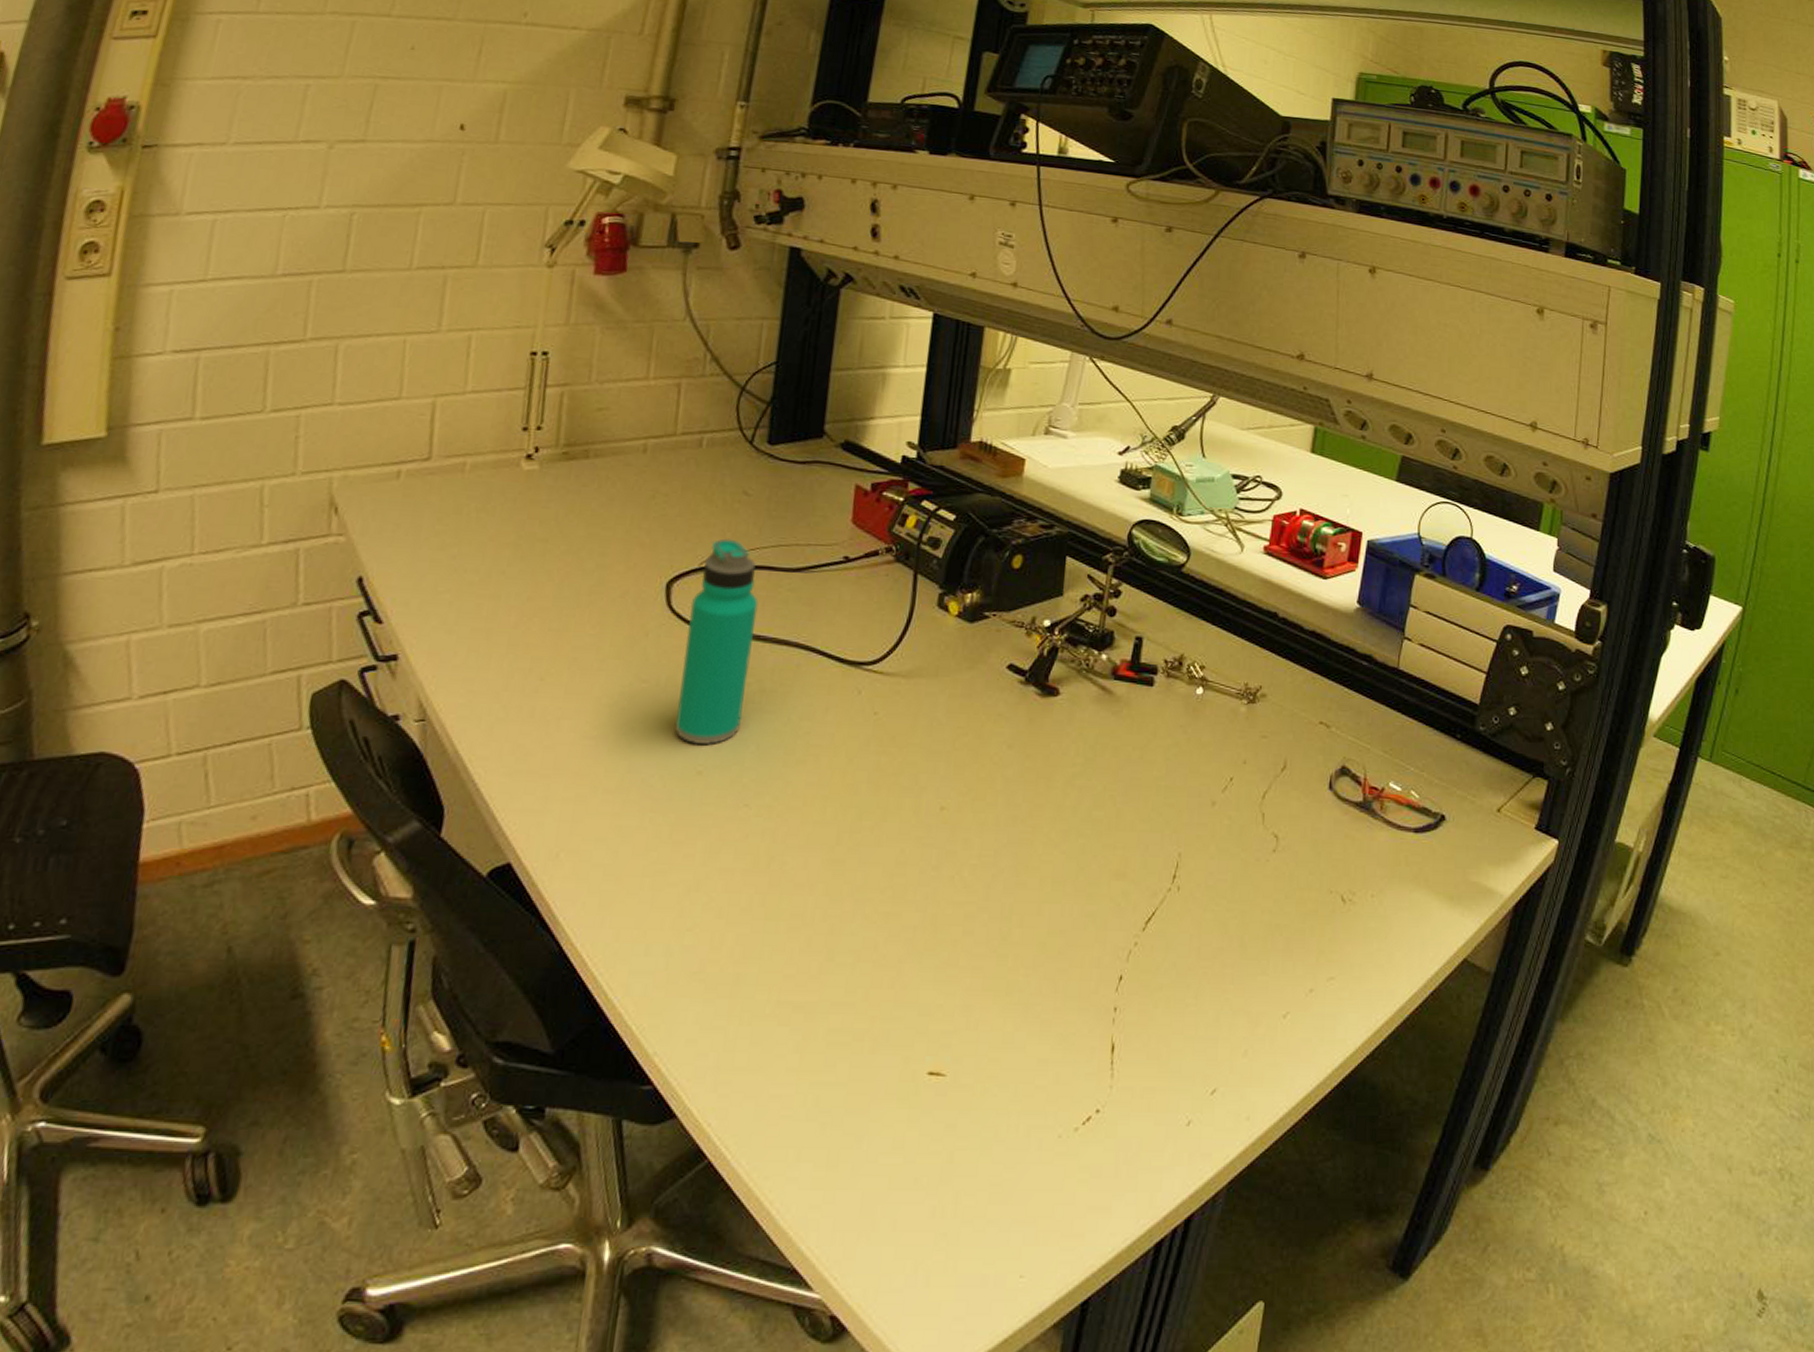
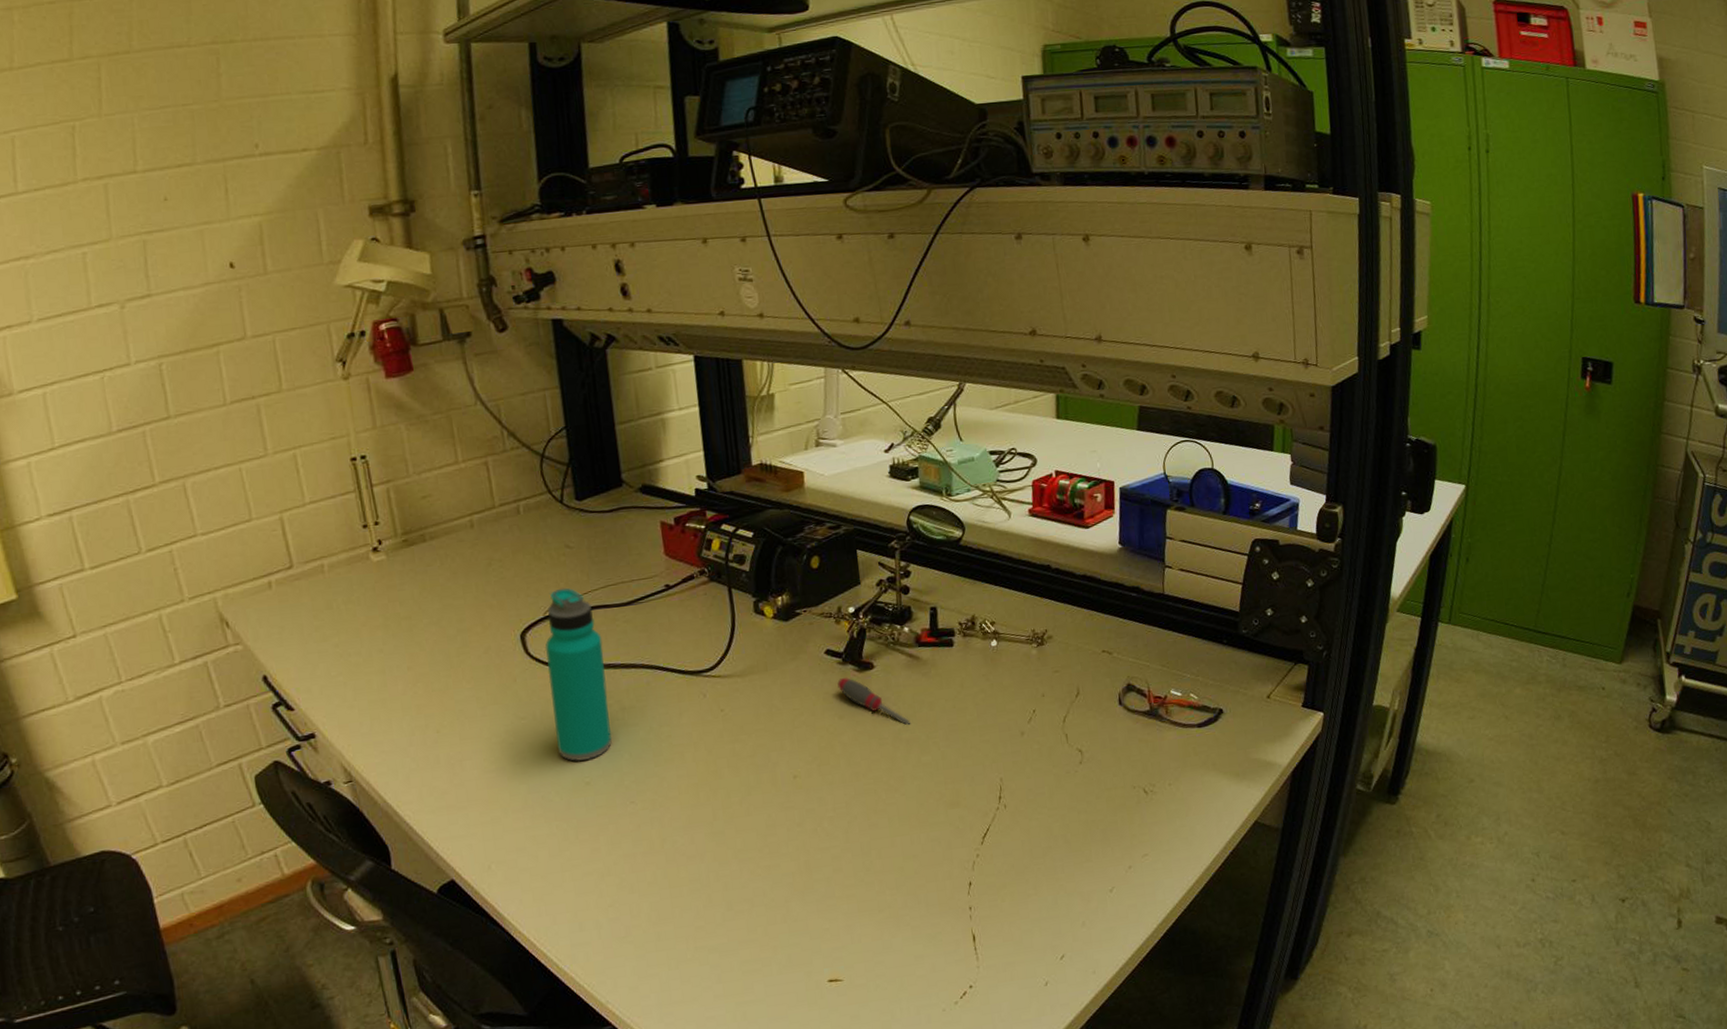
screwdriver: none [1013,699,1089,770] -> present [836,677,911,726]

